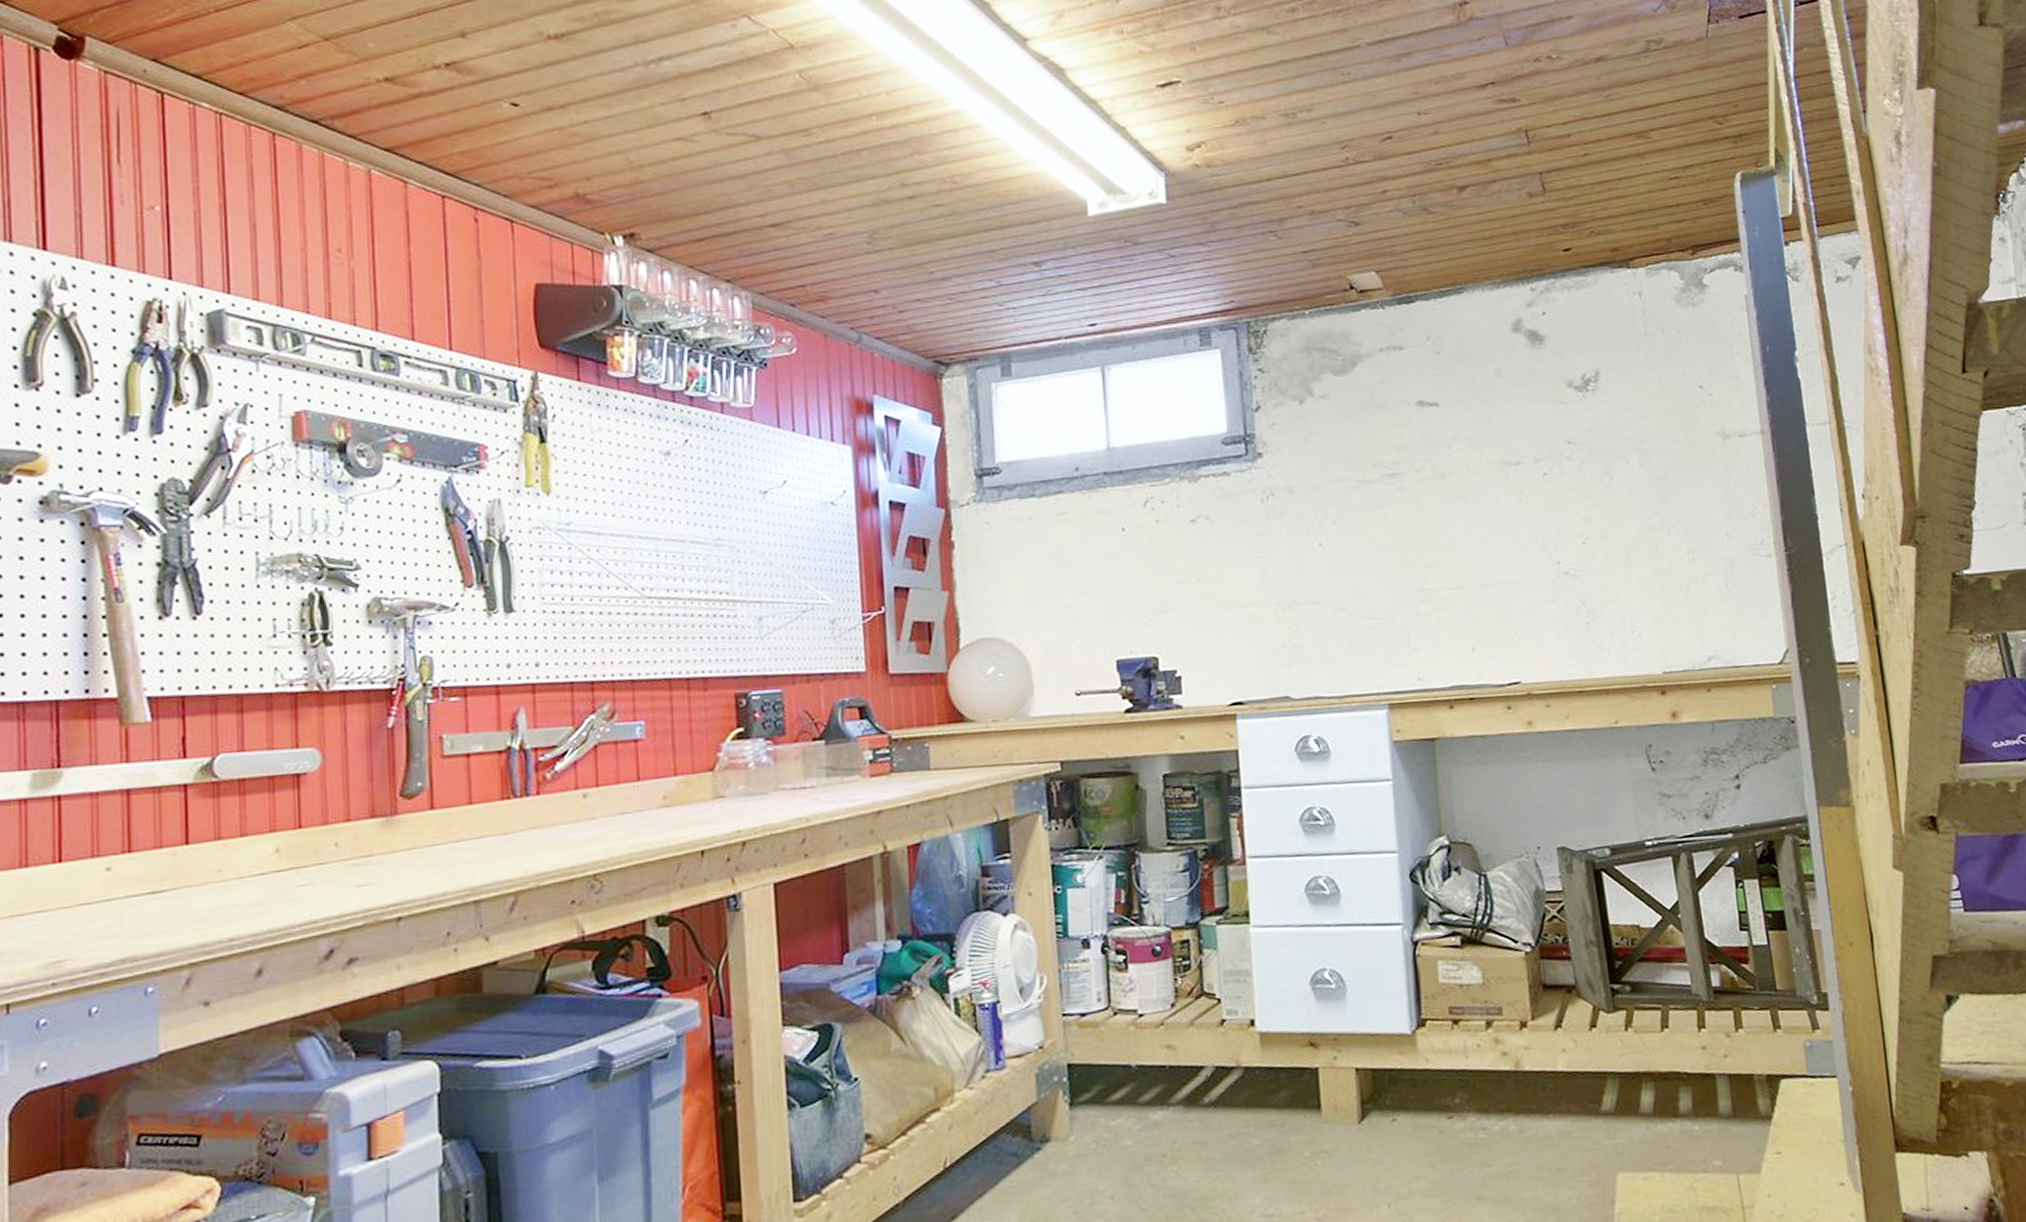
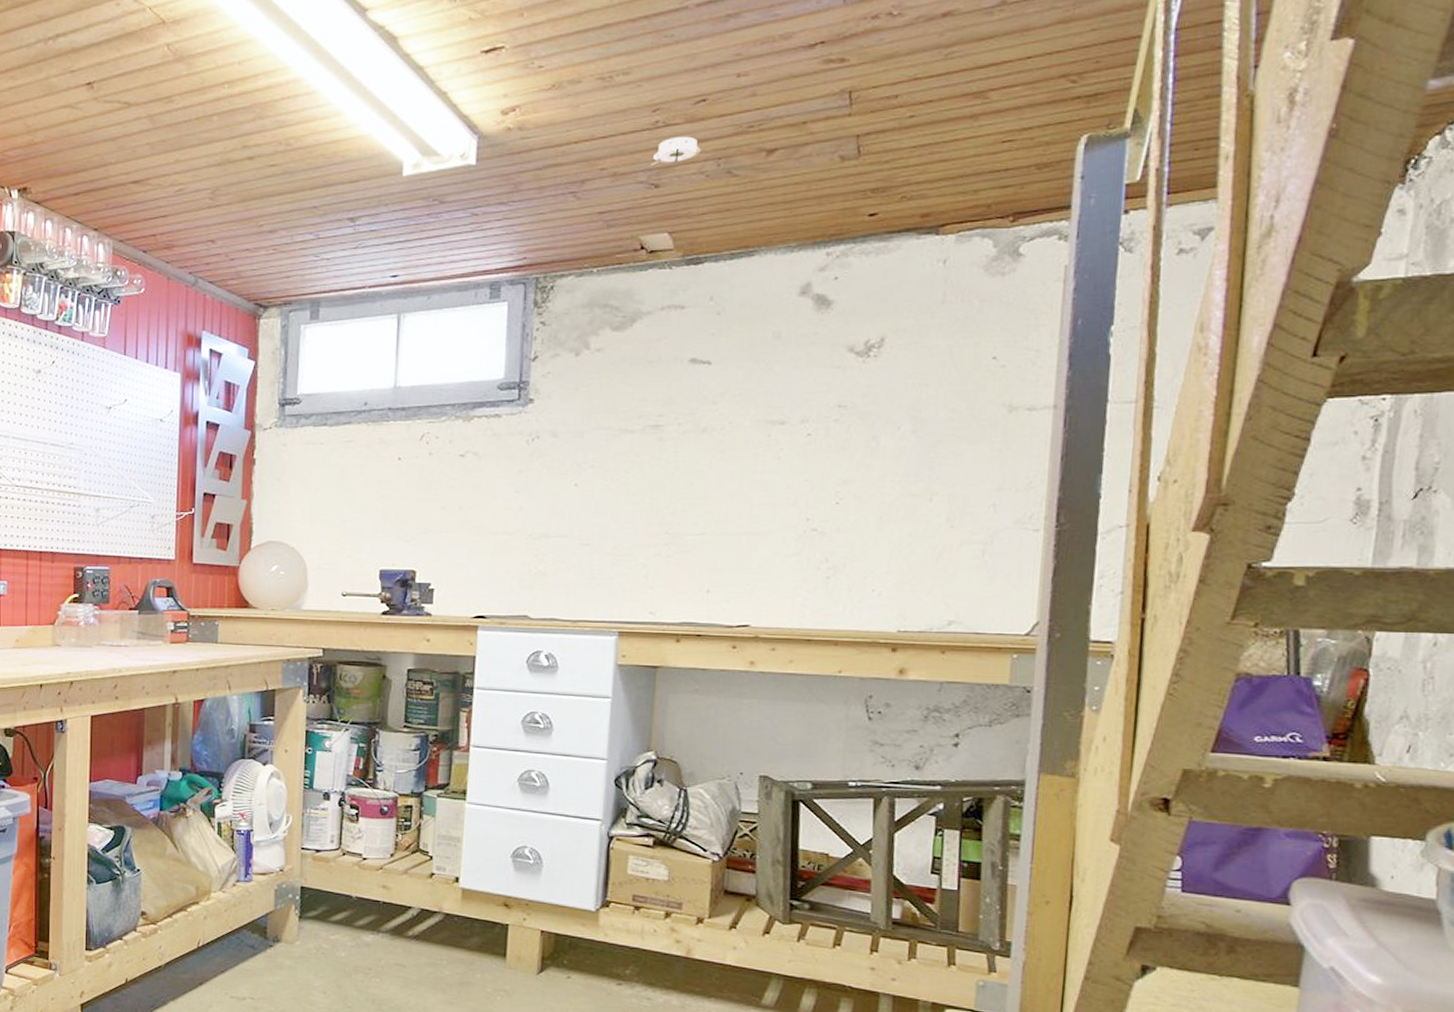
smoke detector: none [1348,173,1395,203] -> present [651,136,701,165]

